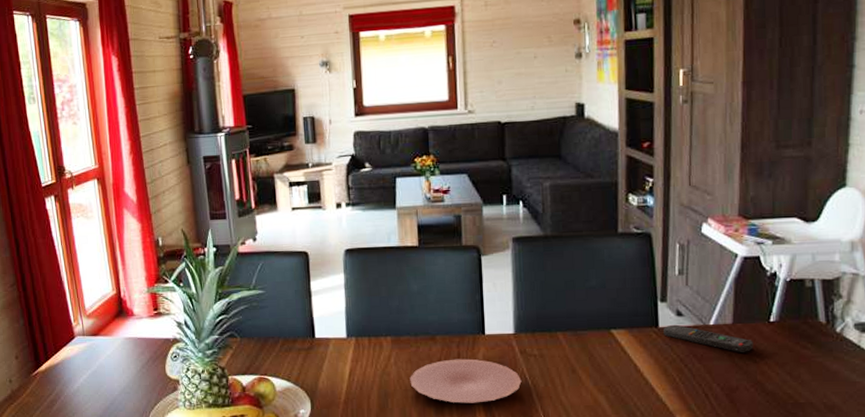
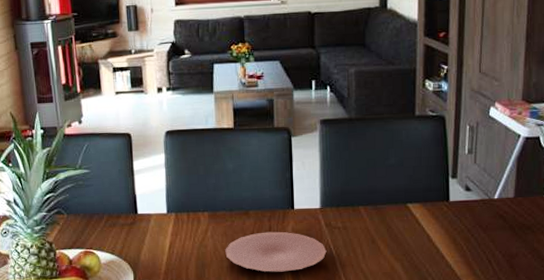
remote control: present [664,324,753,352] -> none [454,198,532,223]

